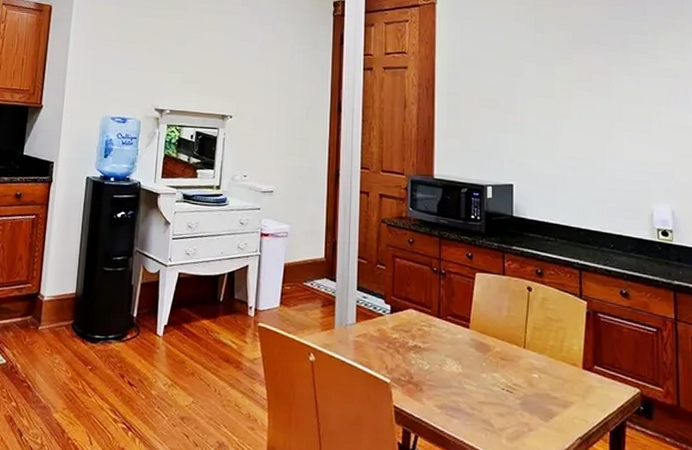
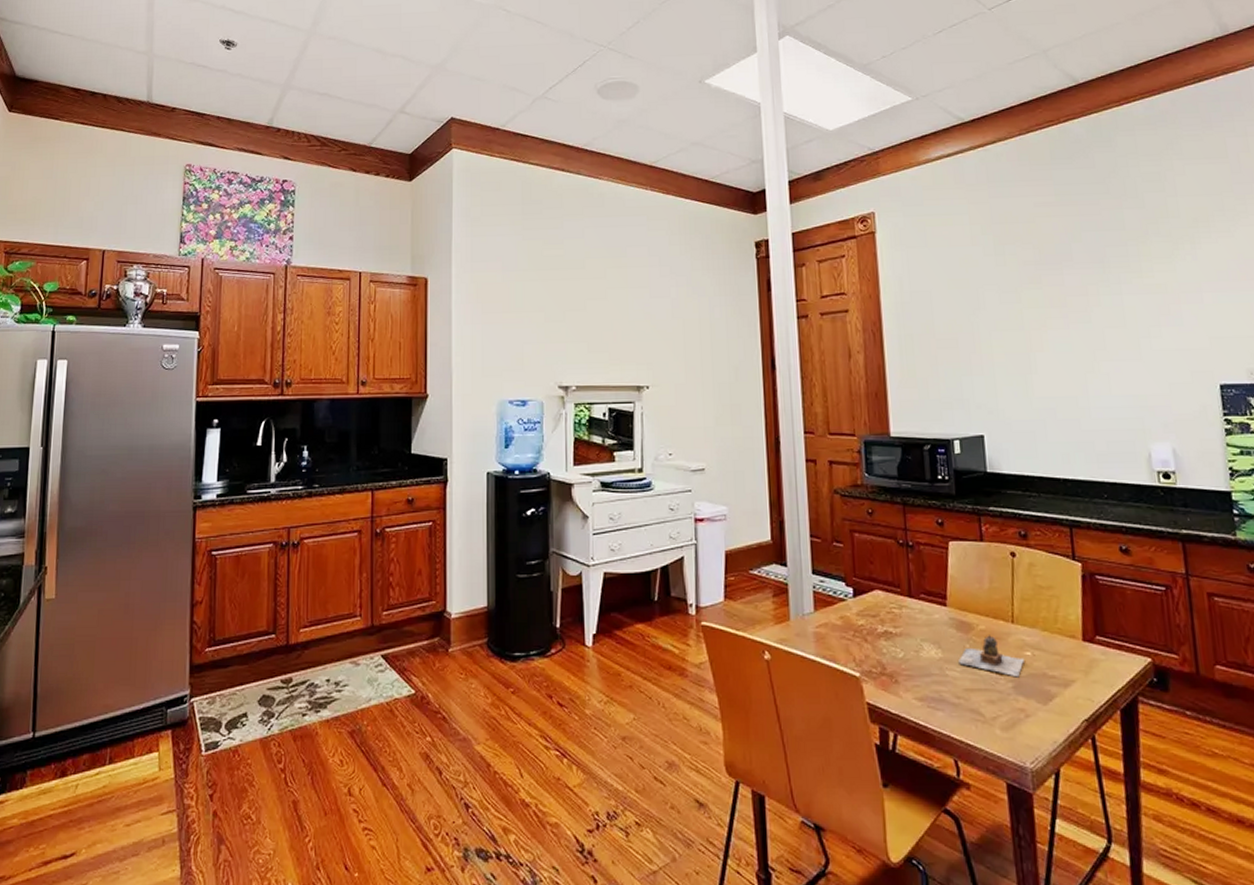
teapot: none [476,357,531,396] -> present [959,635,1024,678]

